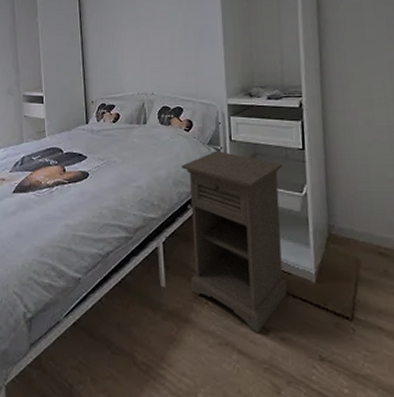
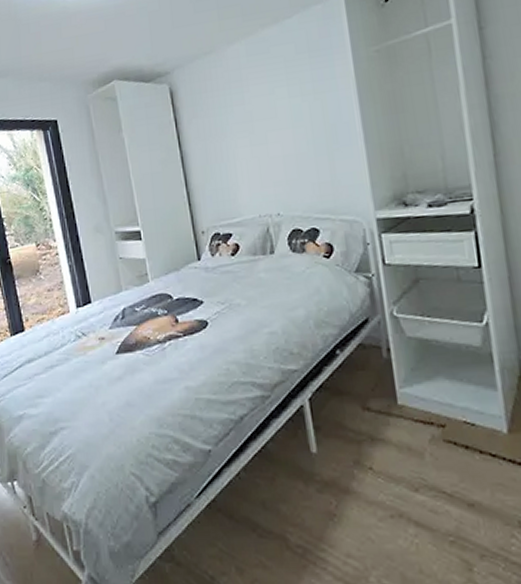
nightstand: present [181,150,287,334] -> none [323,278,472,501]

